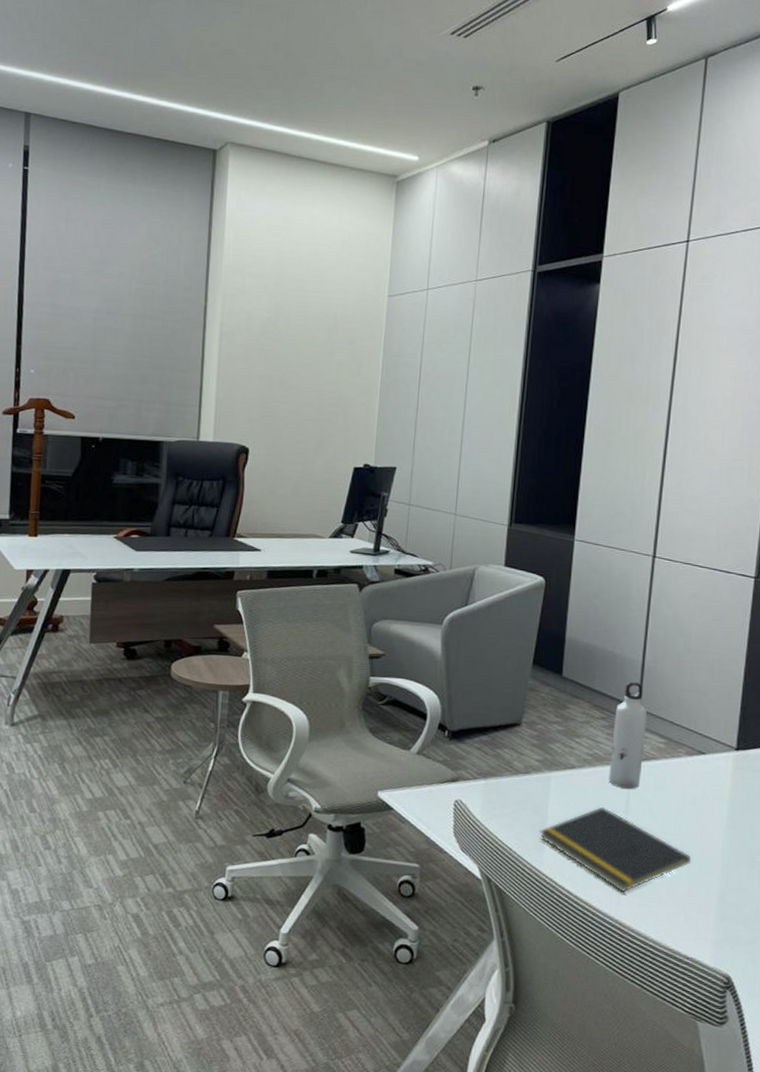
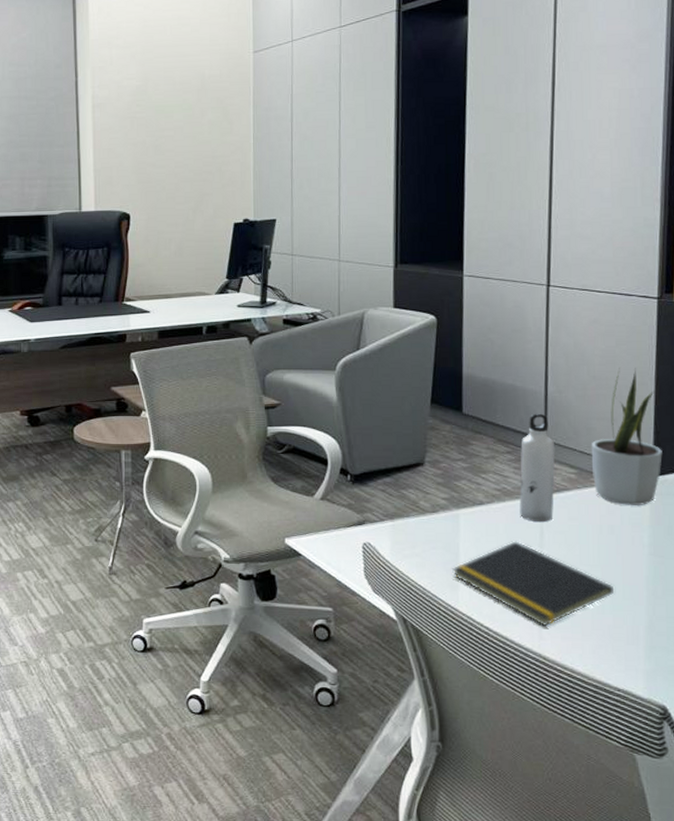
potted plant: none [680,642,747,779] -> present [591,367,663,506]

